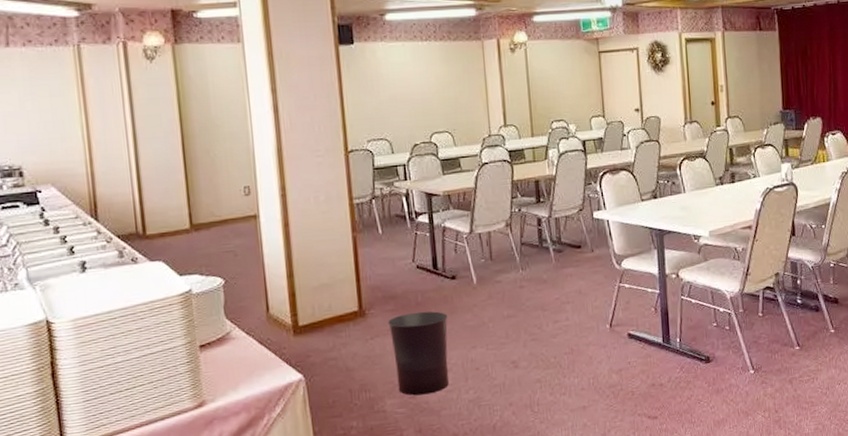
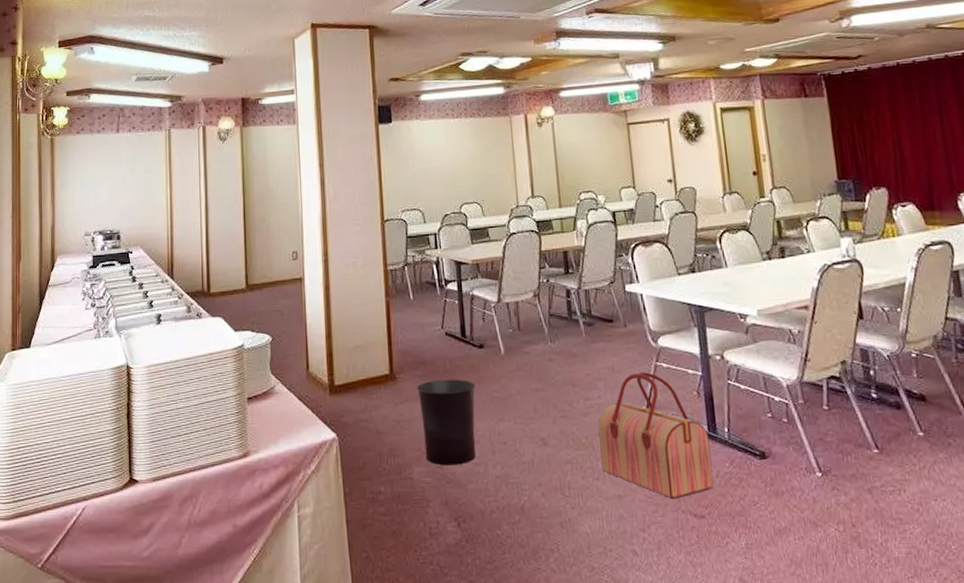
handbag: none [565,293,666,405] -> present [598,372,714,499]

